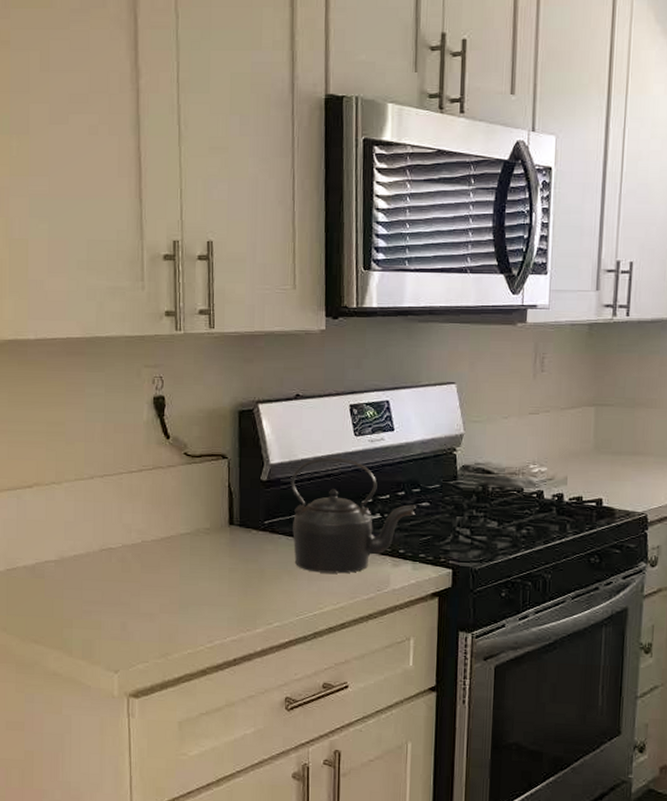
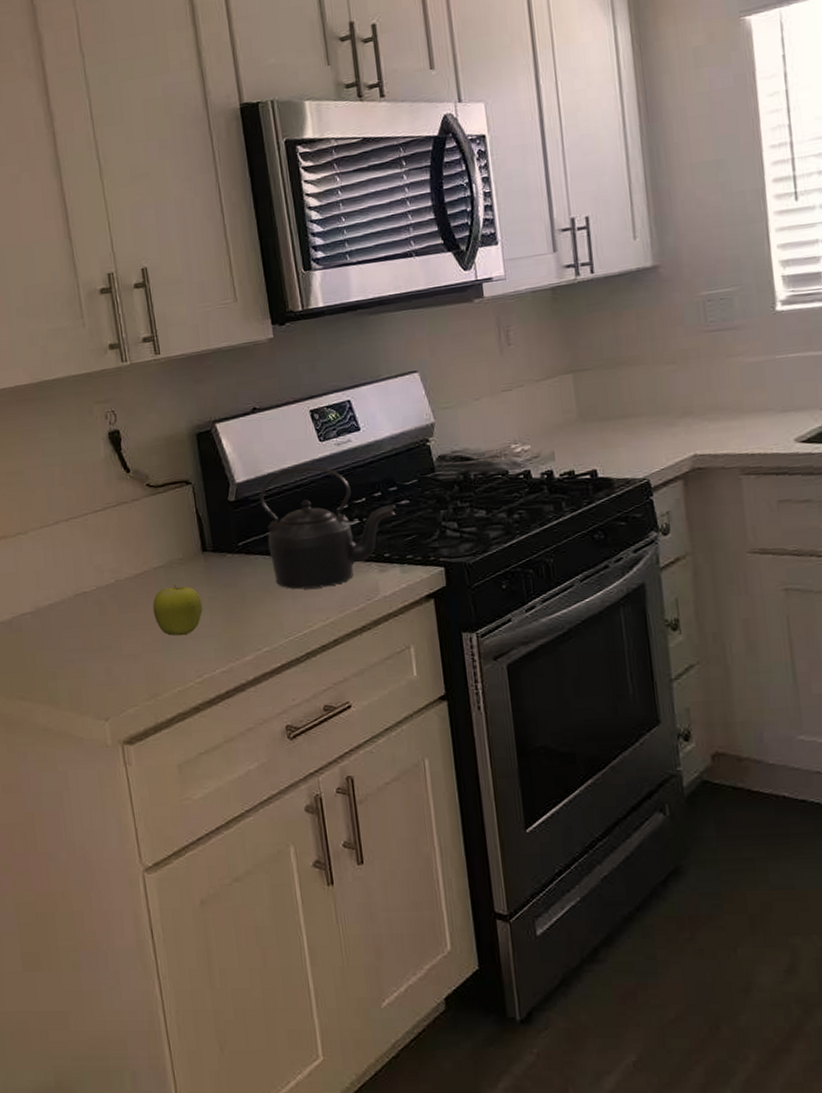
fruit: none [174,552,222,602] -> present [152,585,203,636]

